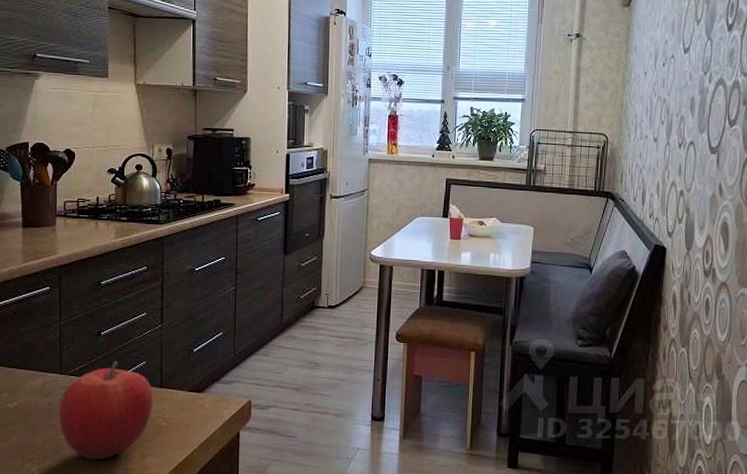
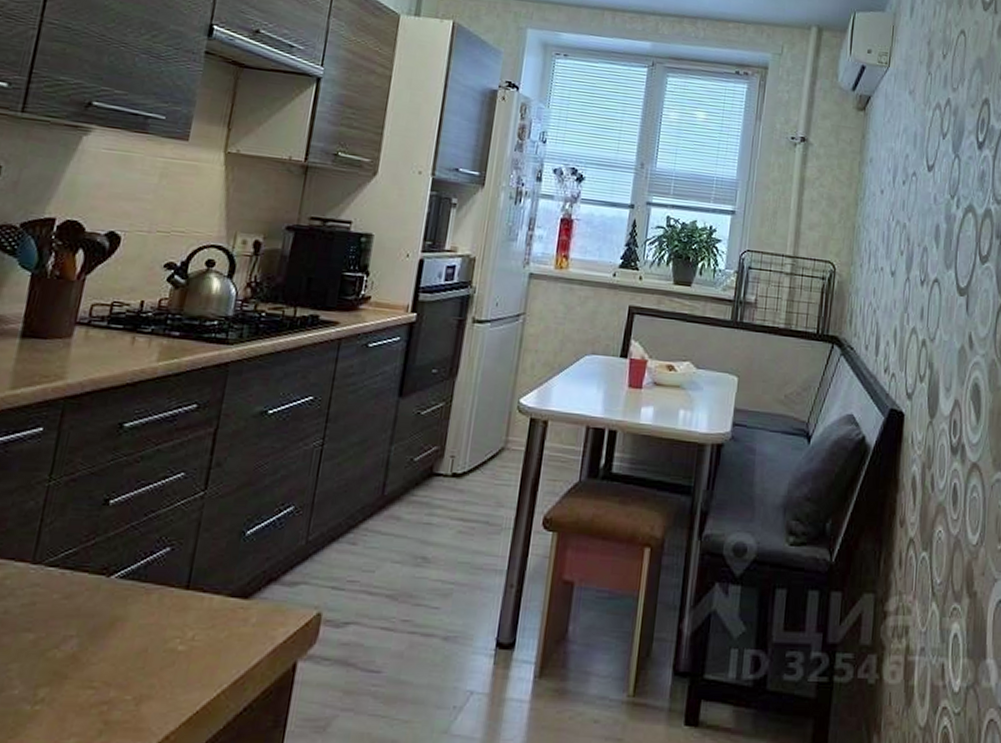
fruit: present [58,360,154,459] -> none [14,544,174,704]

